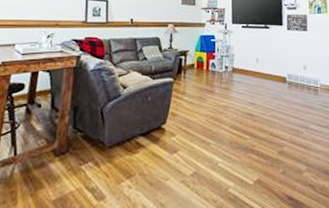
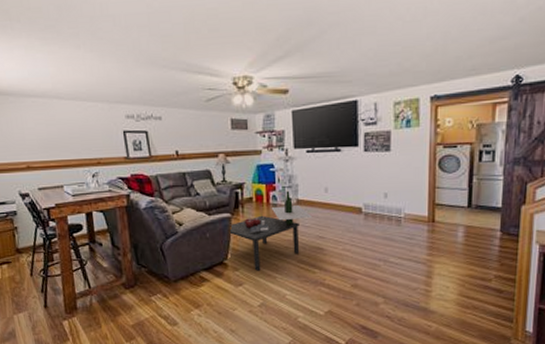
coffee table: none [169,58,245,137] -> present [228,189,312,271]

